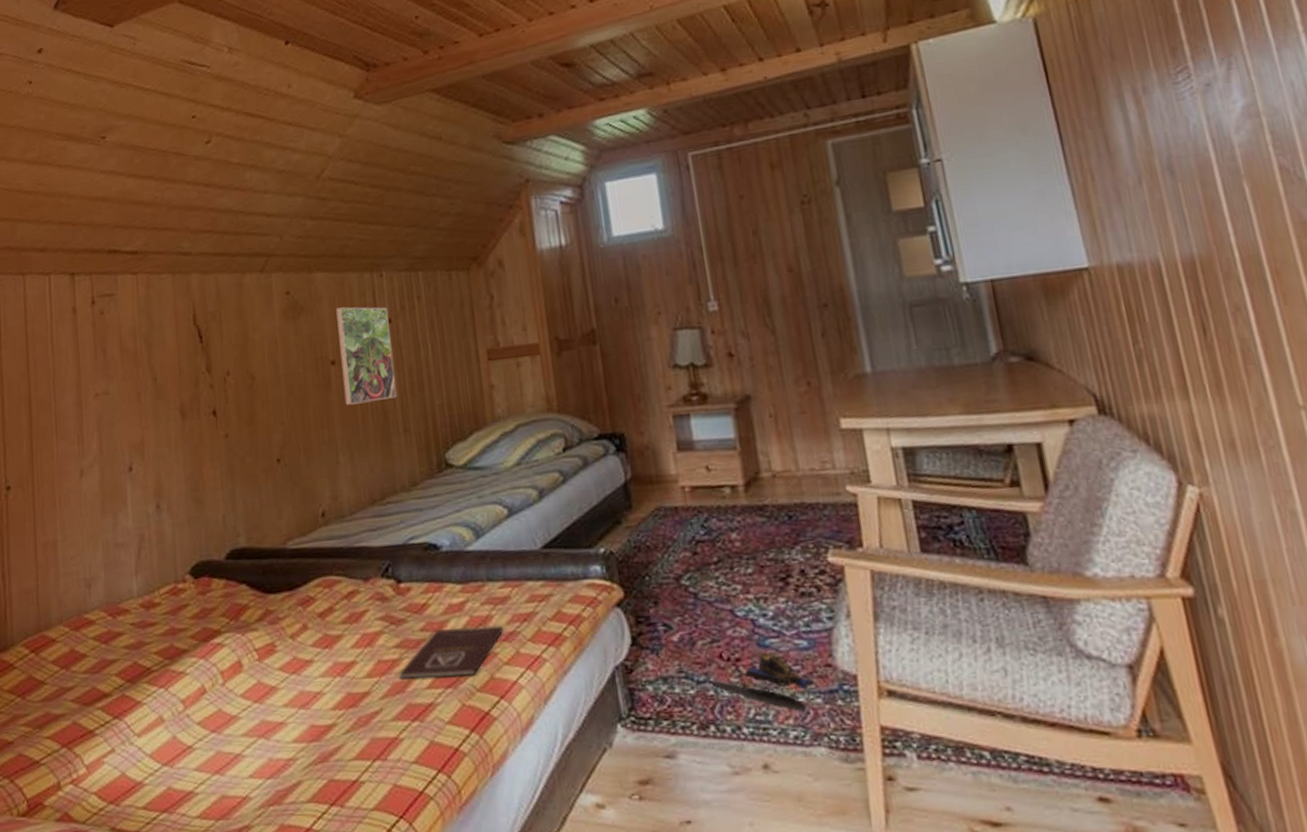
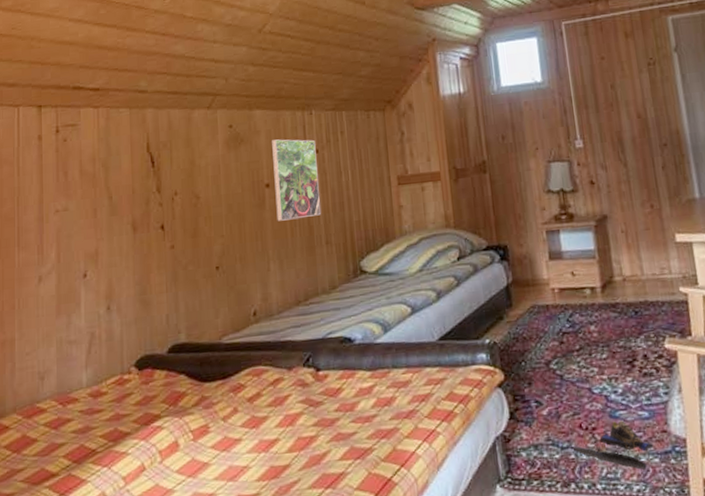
book: present [399,625,504,680] -> none [315,405,406,453]

